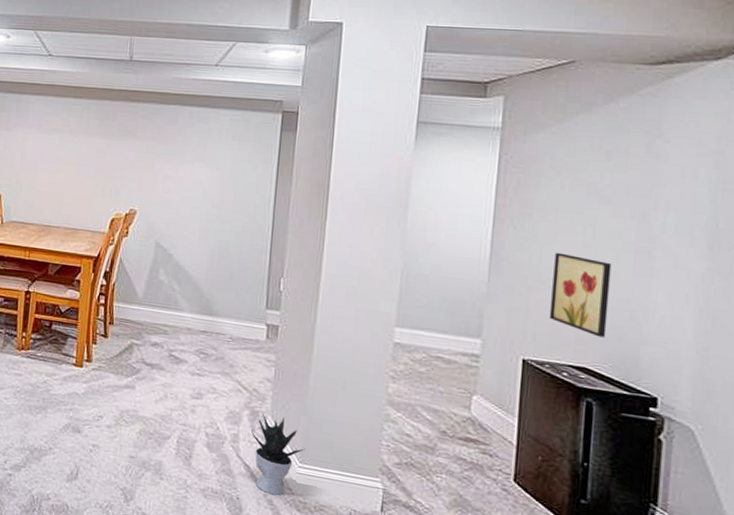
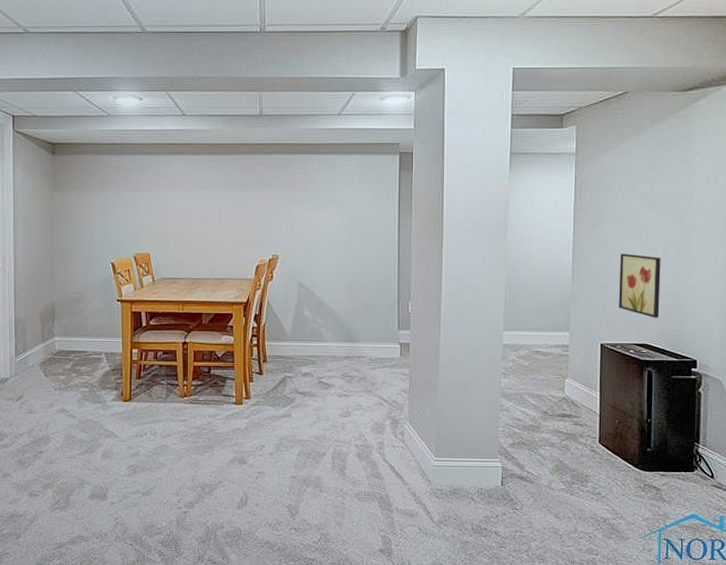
potted plant: present [250,411,305,496] -> none [393,419,439,488]

